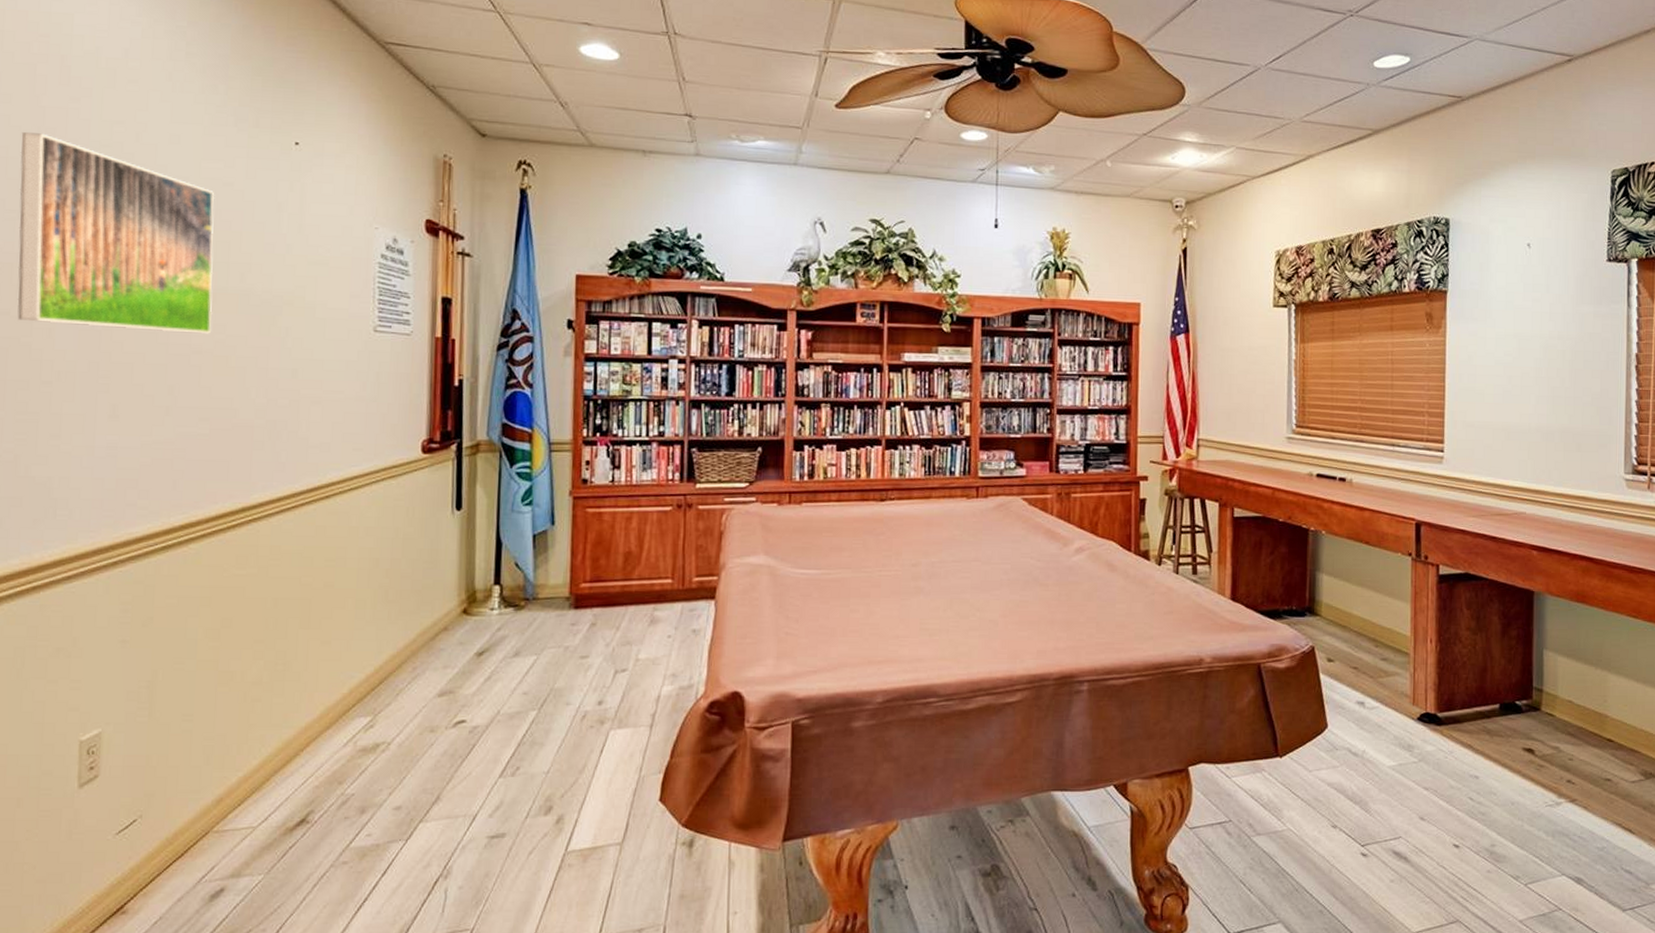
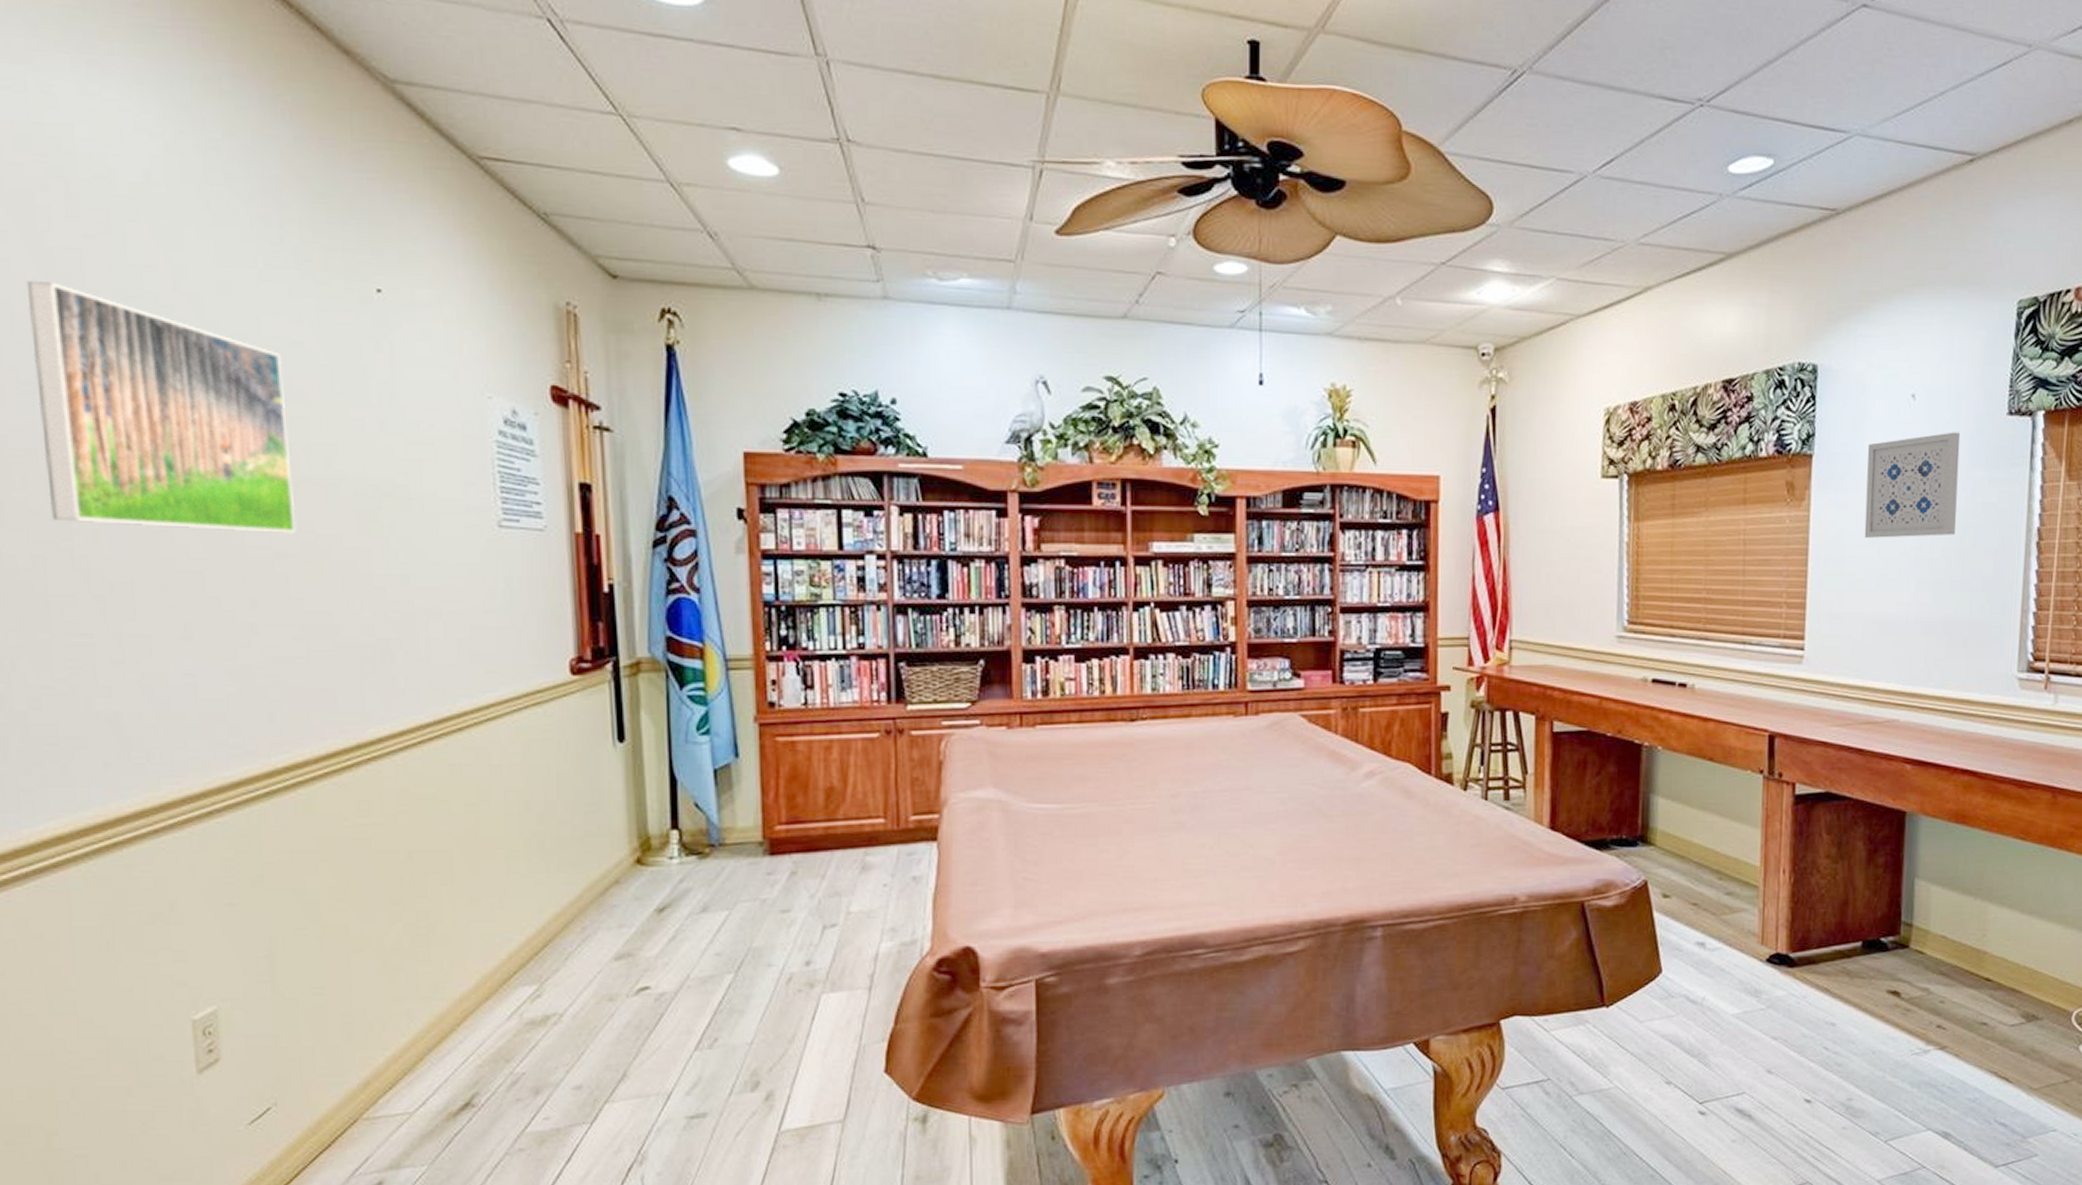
wall art: none [1491,274,1569,360] -> present [1864,432,1961,538]

